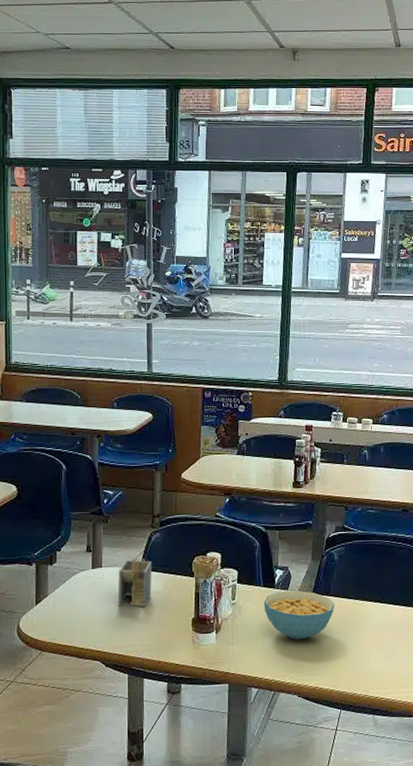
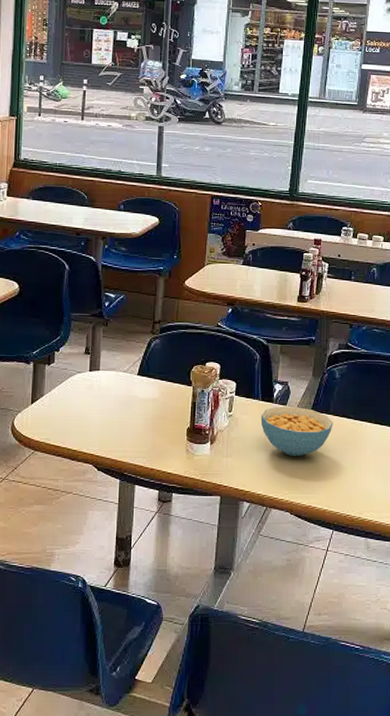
napkin holder: present [117,558,152,608] -> none [113,363,150,414]

